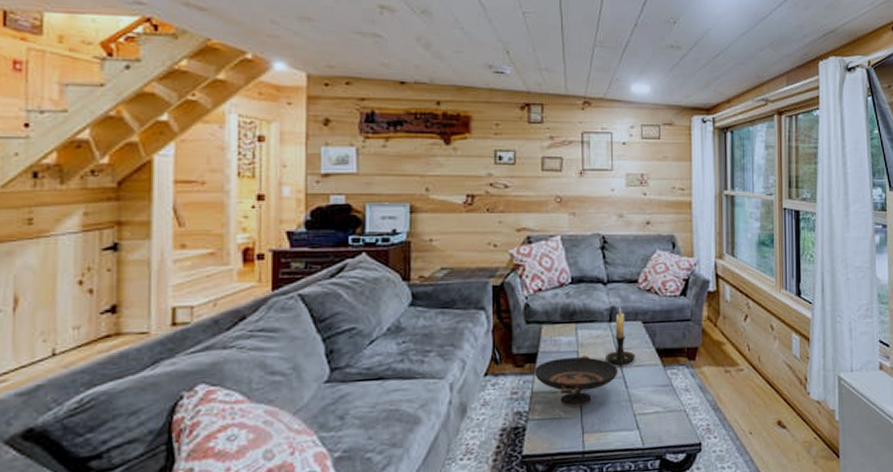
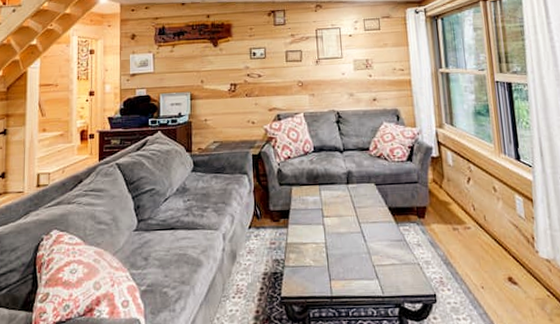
decorative bowl: present [534,355,617,407] -> none [288,213,357,257]
candle holder: present [606,306,635,366] -> none [346,171,371,222]

